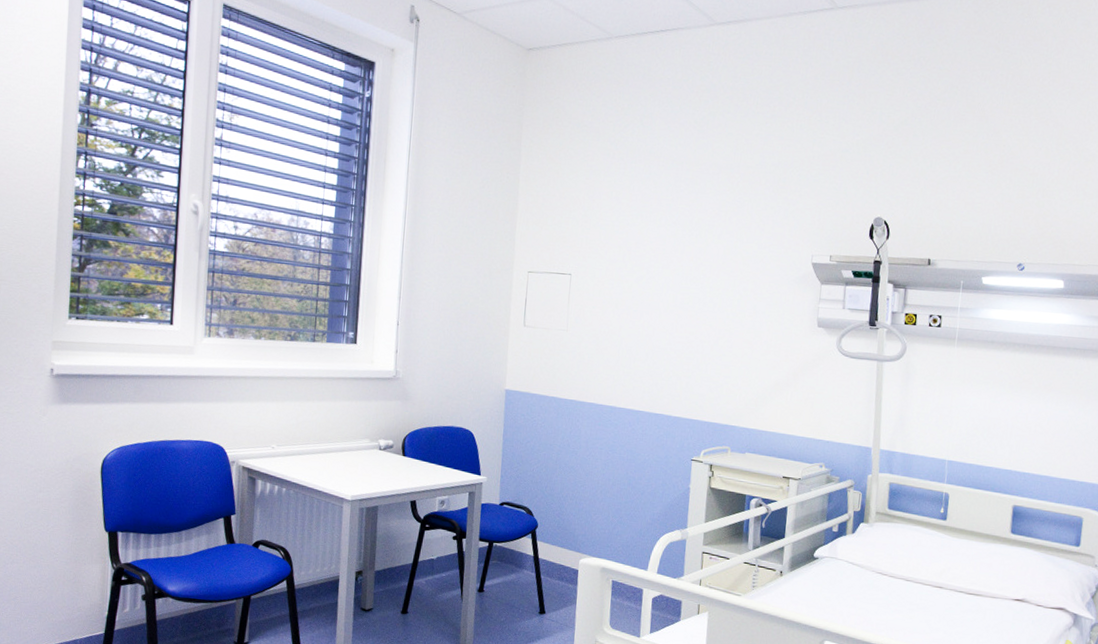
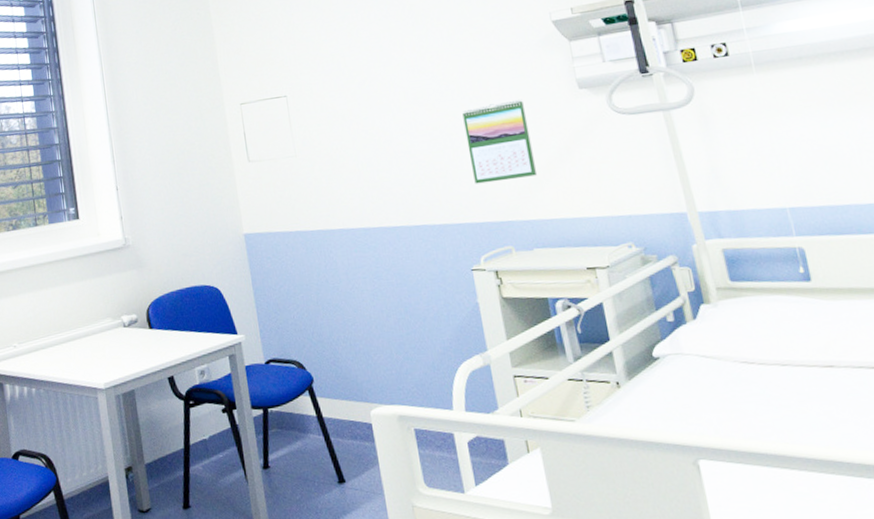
calendar: none [713,323,771,393] -> present [462,99,538,184]

